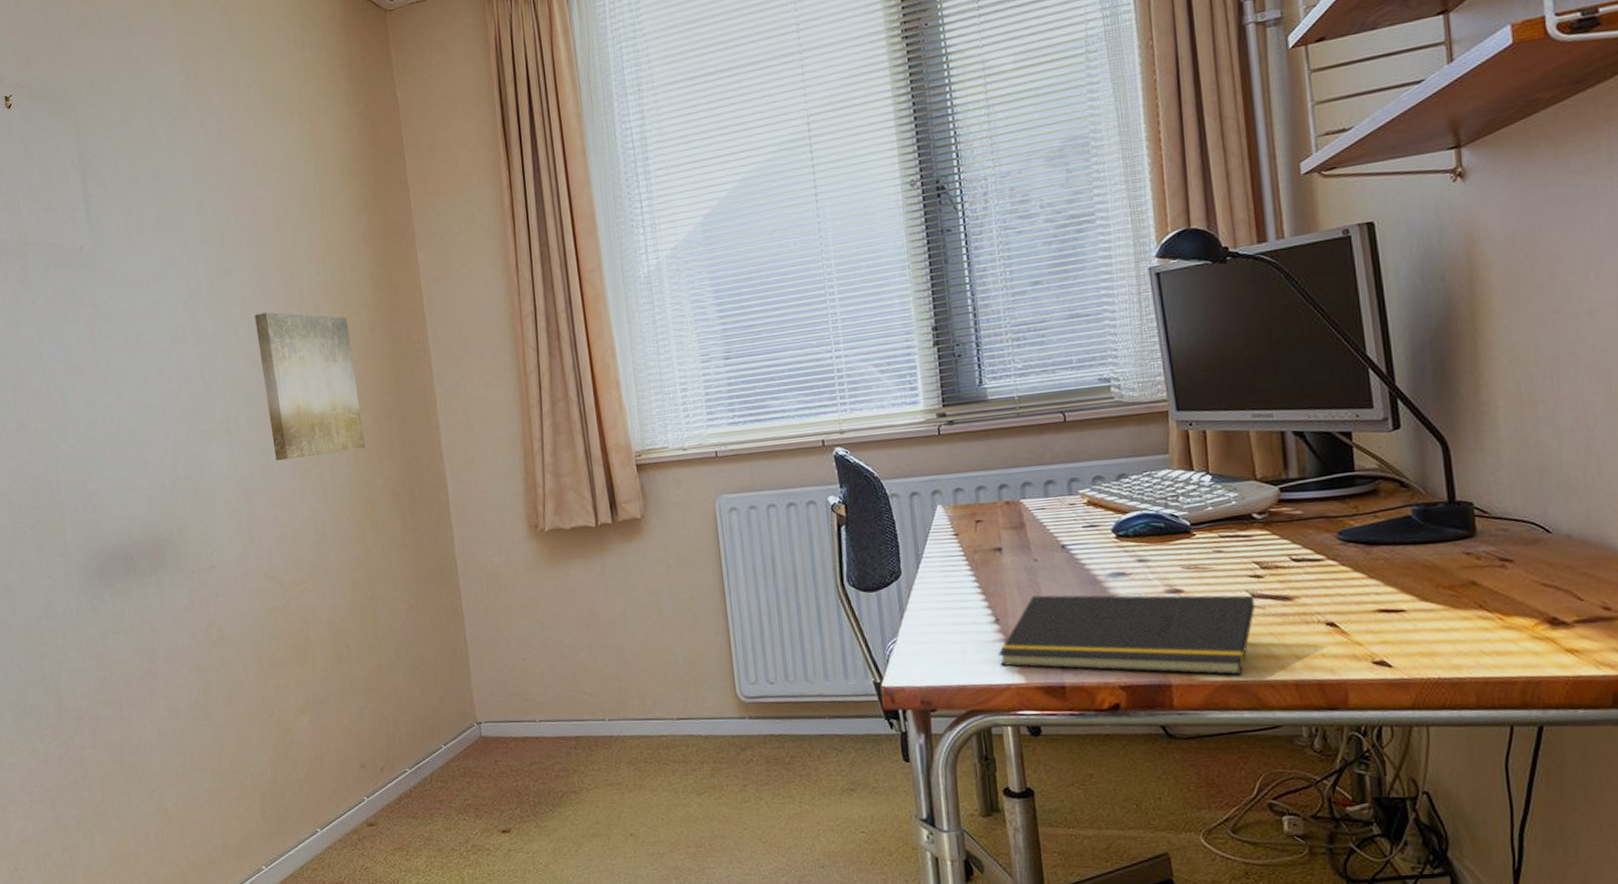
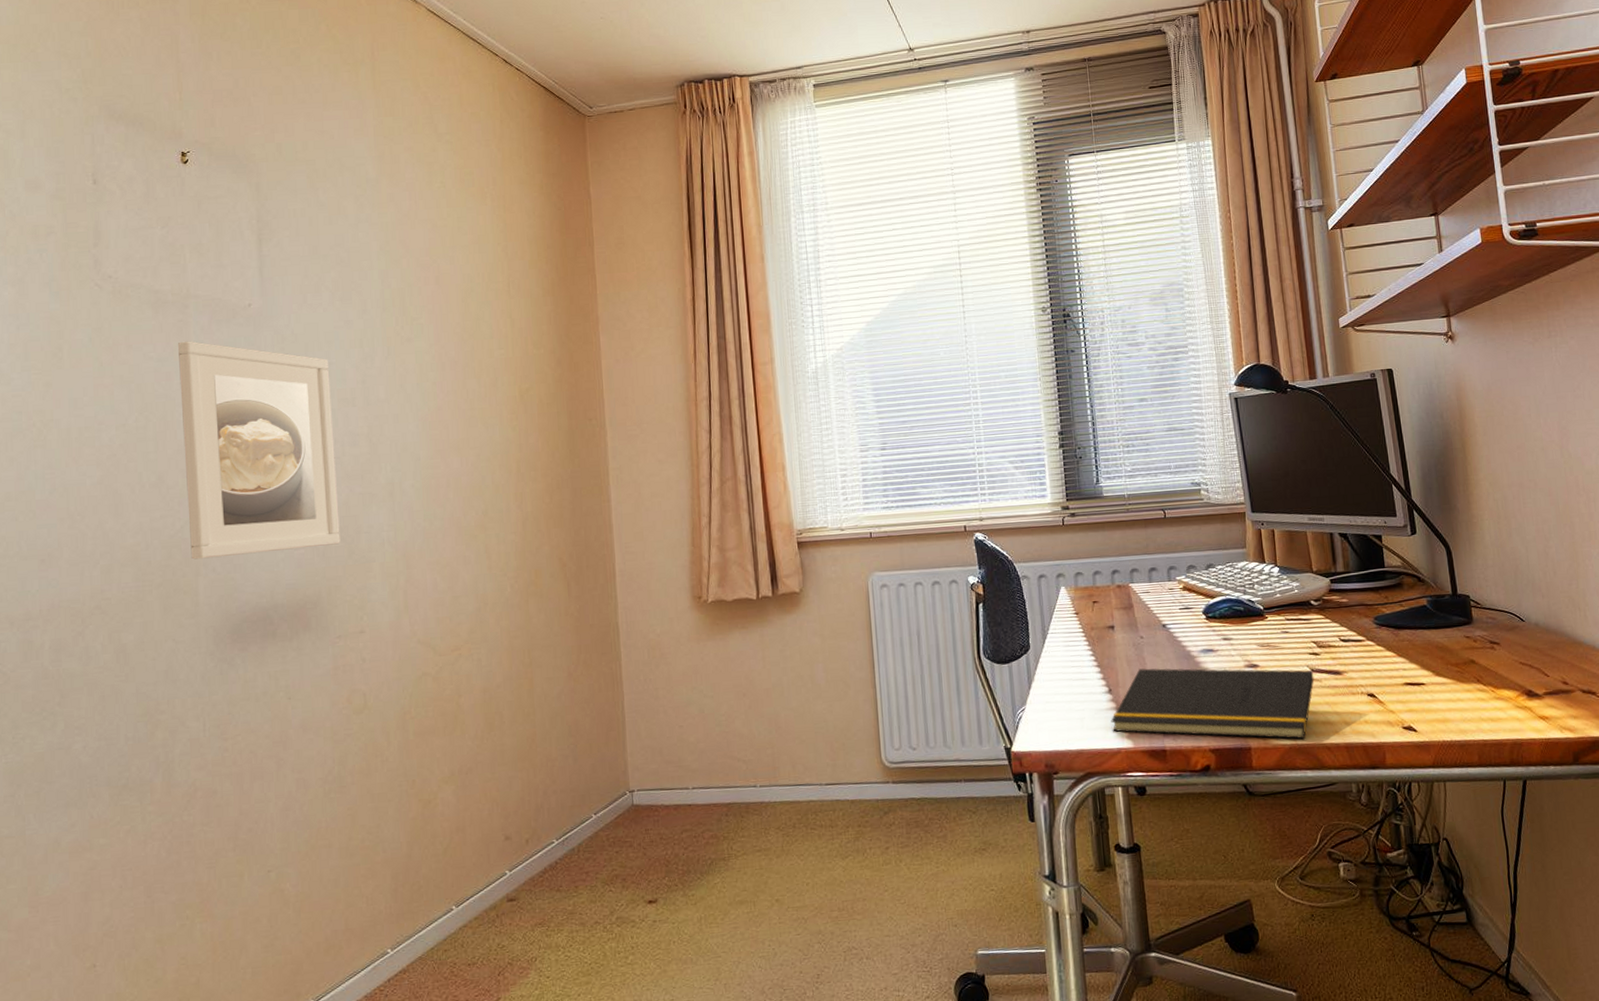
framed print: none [23,287,186,501] -> present [178,341,341,560]
wall art: present [254,312,366,461] -> none [430,381,535,527]

